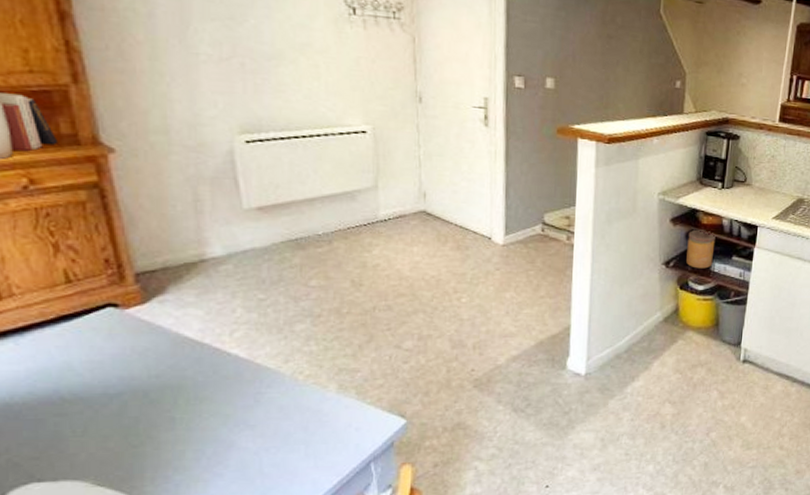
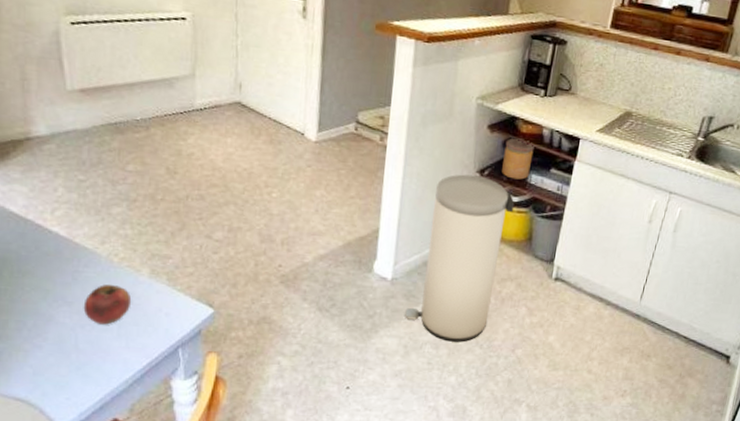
fruit: none [267,404,319,446] -> present [83,285,132,325]
pedal bin: none [600,267,701,431] -> present [405,174,515,343]

